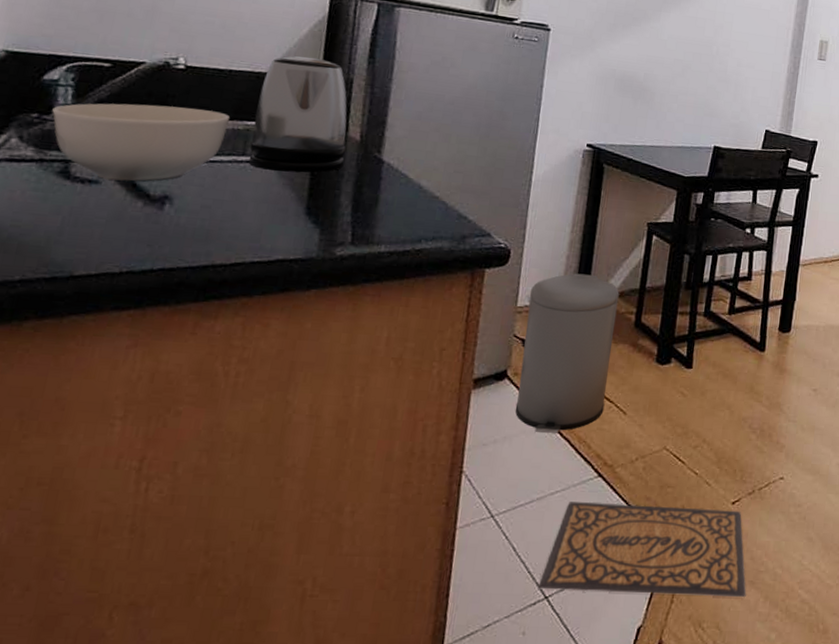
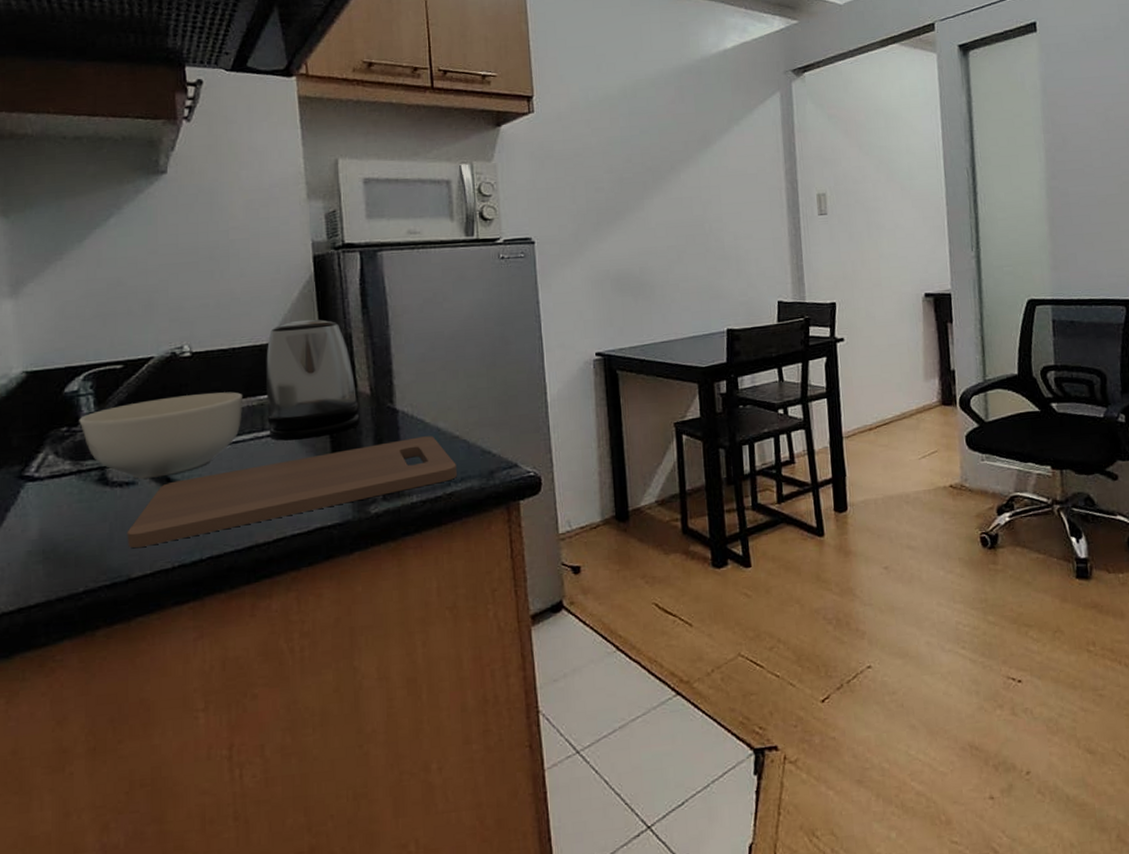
cutting board: none [77,187,431,247] -> present [127,436,457,549]
pedal bin: present [515,273,620,434] -> none [570,487,669,660]
doormat: present [538,502,746,597] -> none [638,708,856,820]

